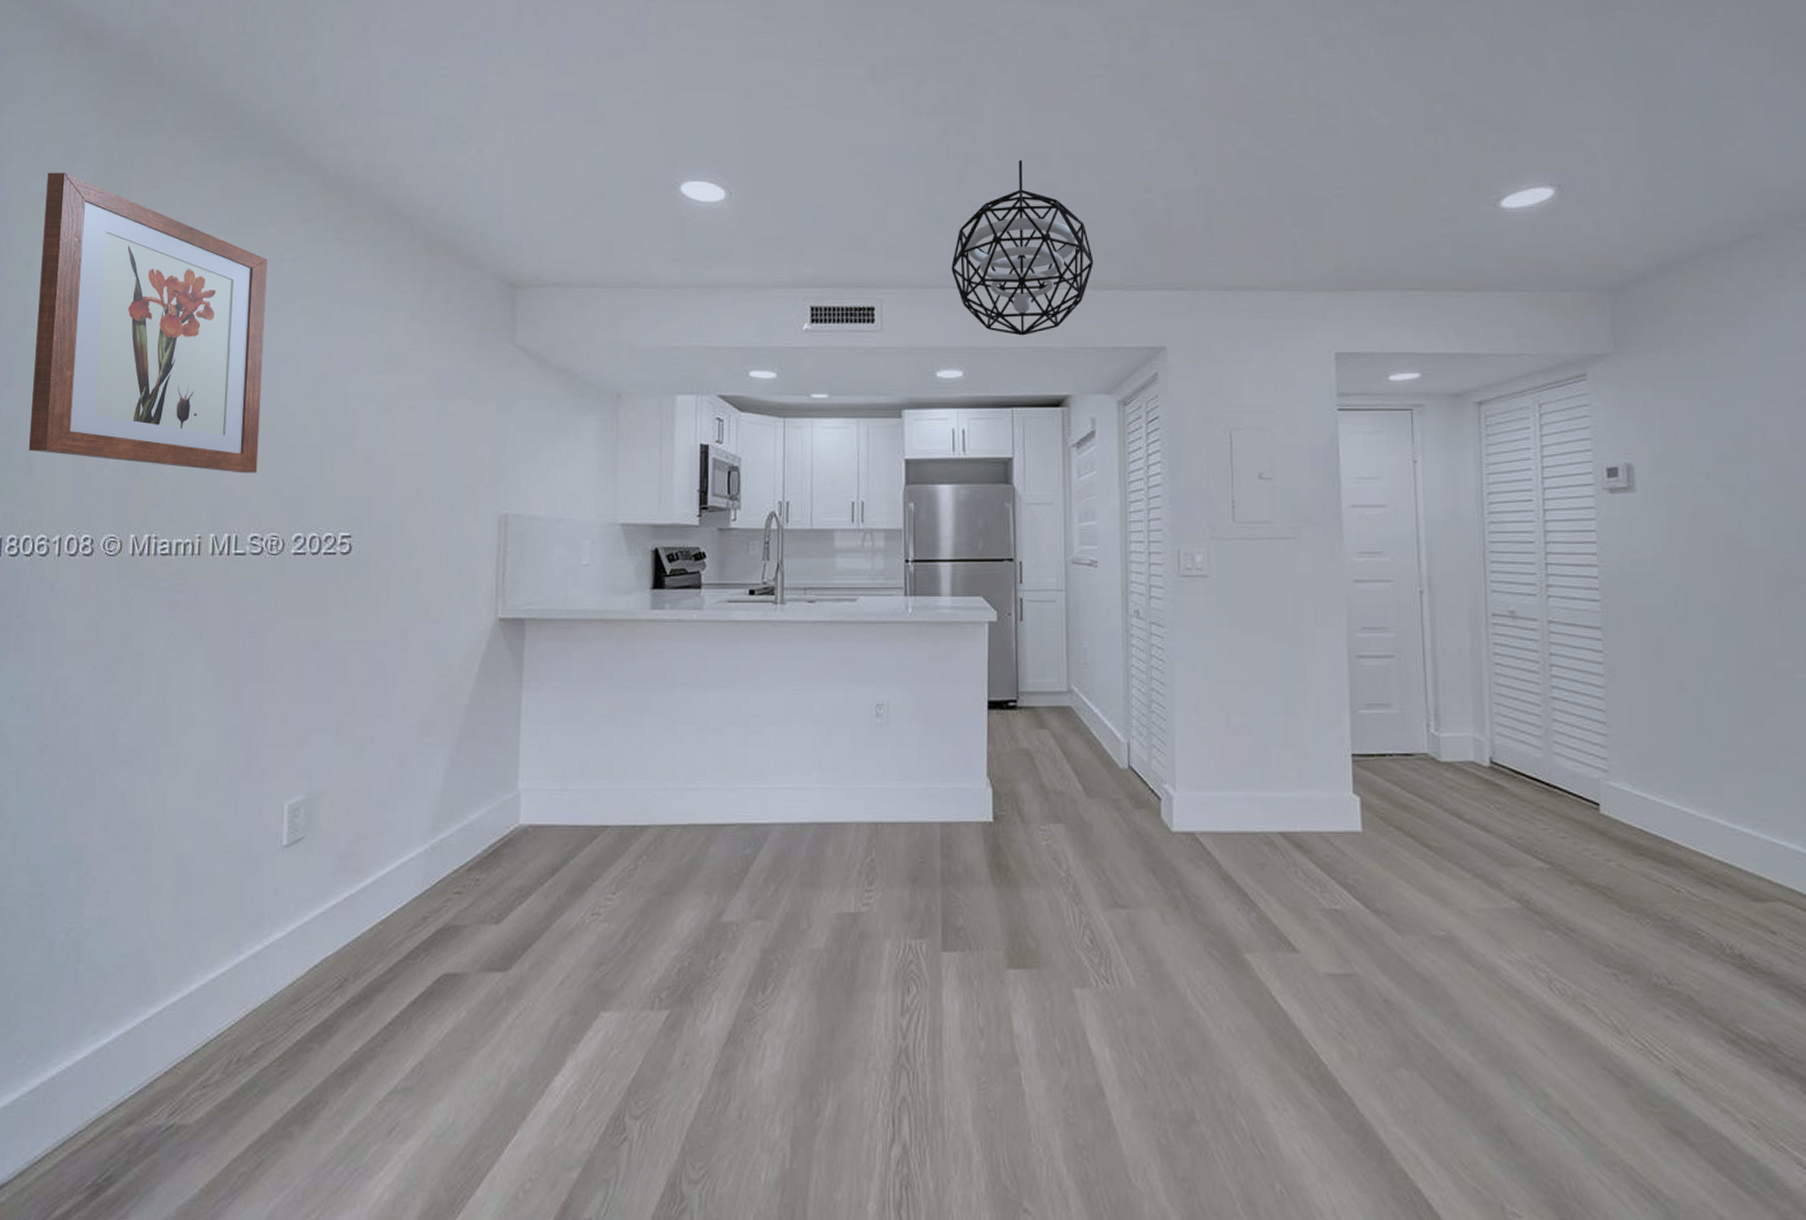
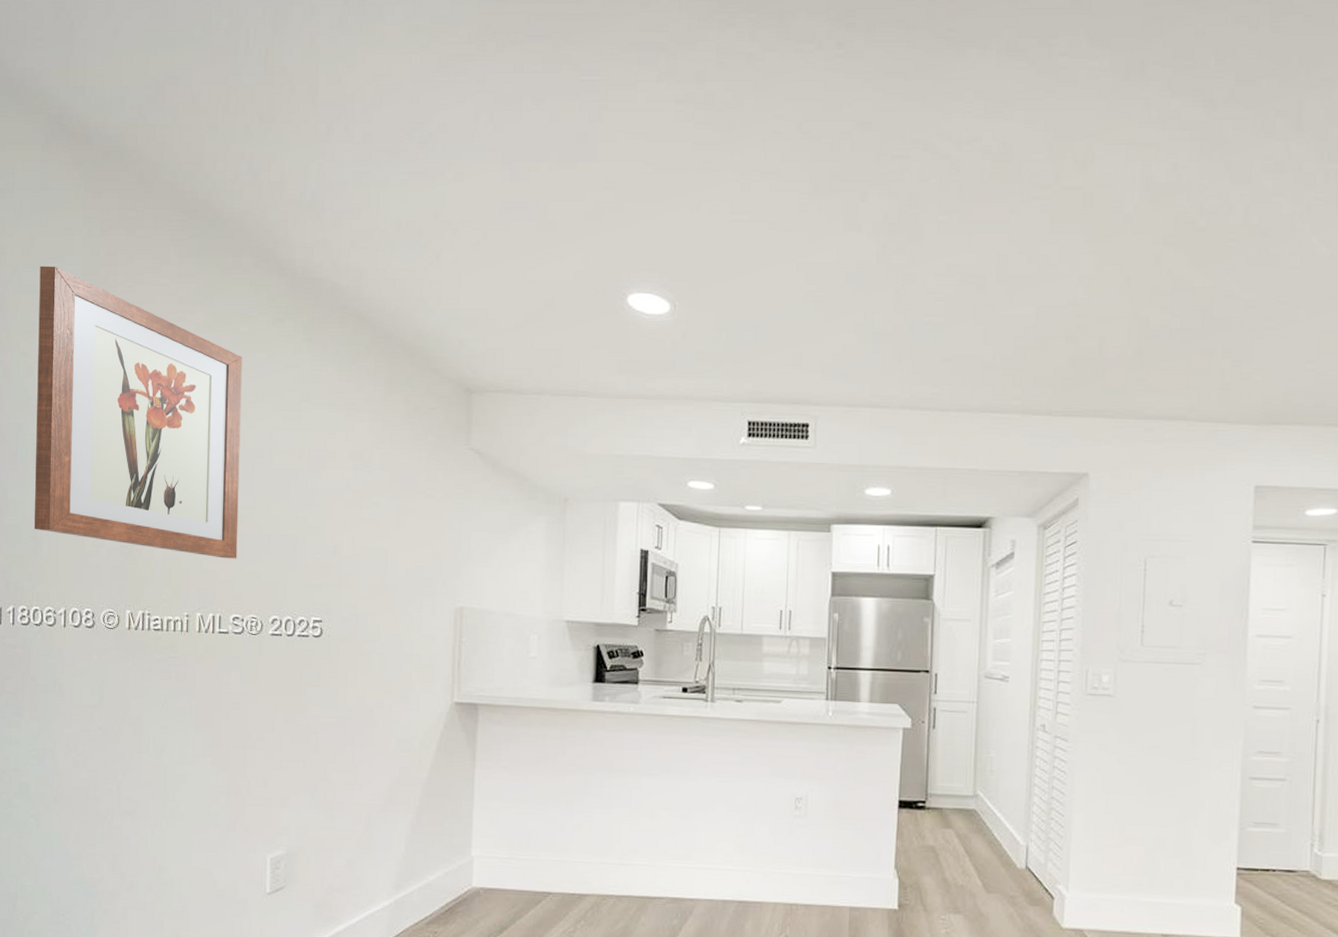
pendant light: present [951,159,1094,336] -> none [884,280,1024,457]

